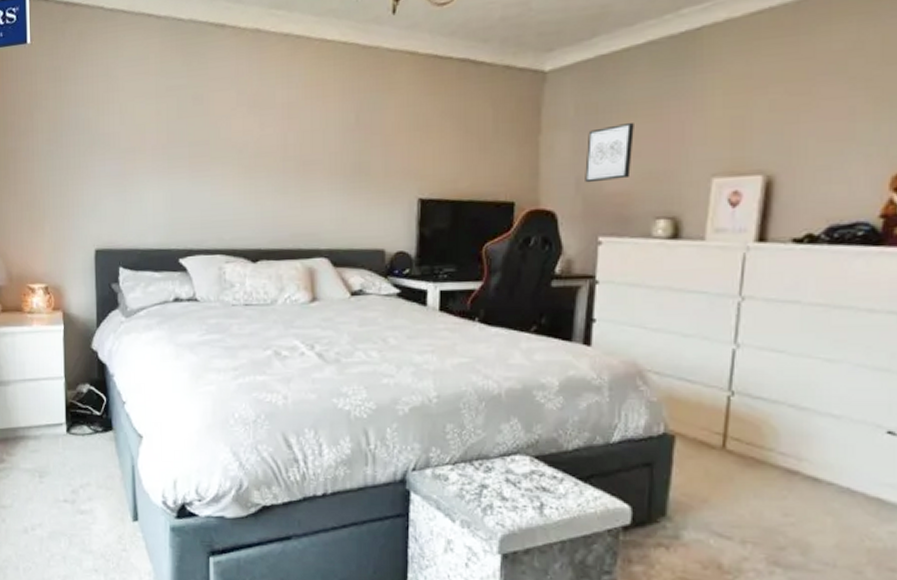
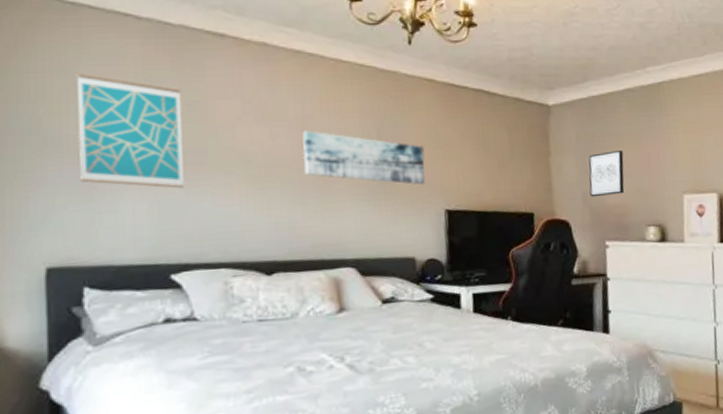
wall art: none [114,75,190,179] -> present [76,73,184,188]
wall art: none [286,118,401,172] -> present [302,130,425,185]

